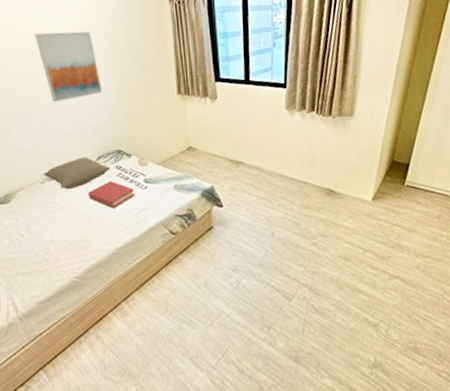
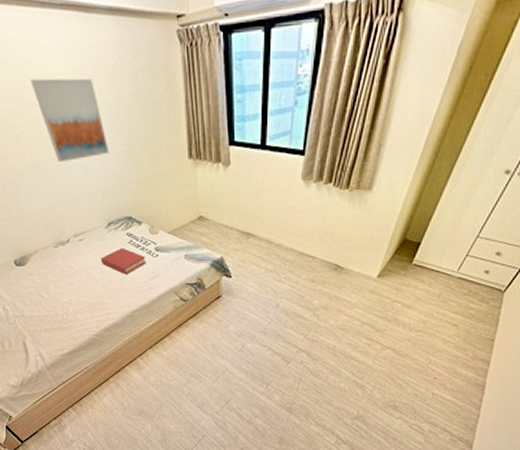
pillow: present [44,157,111,189] -> none [56,223,122,254]

